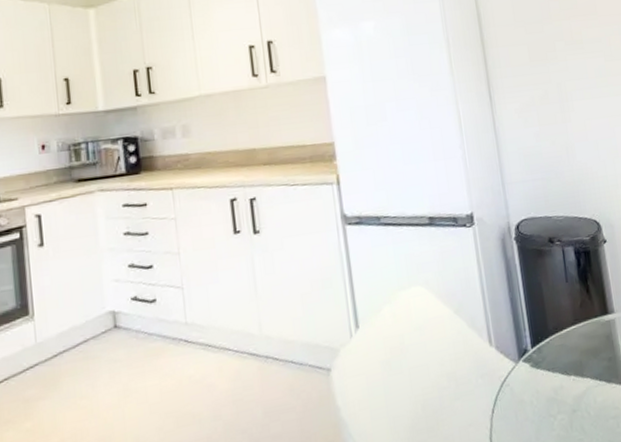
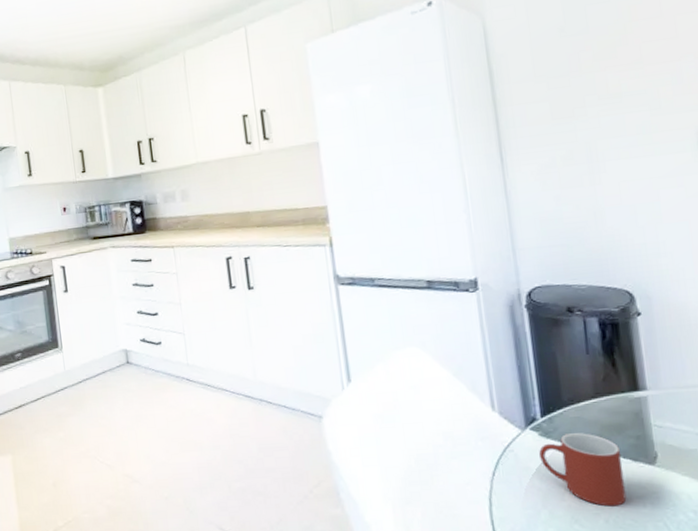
mug: none [531,359,604,431] -> present [539,433,627,507]

